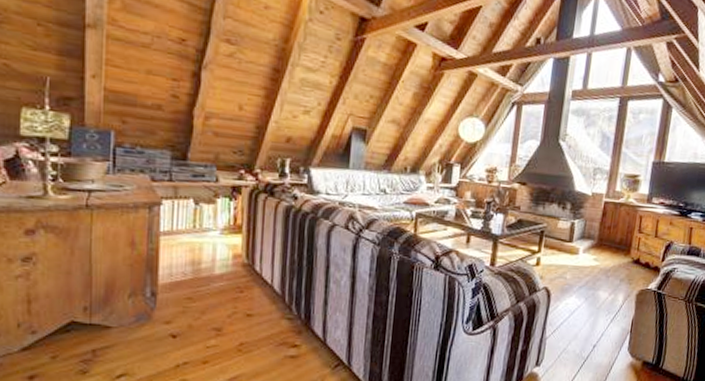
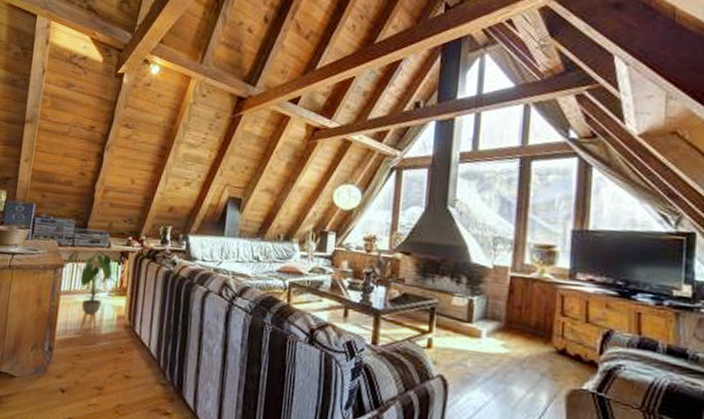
house plant: none [159,185,229,277] -> present [62,250,116,335]

